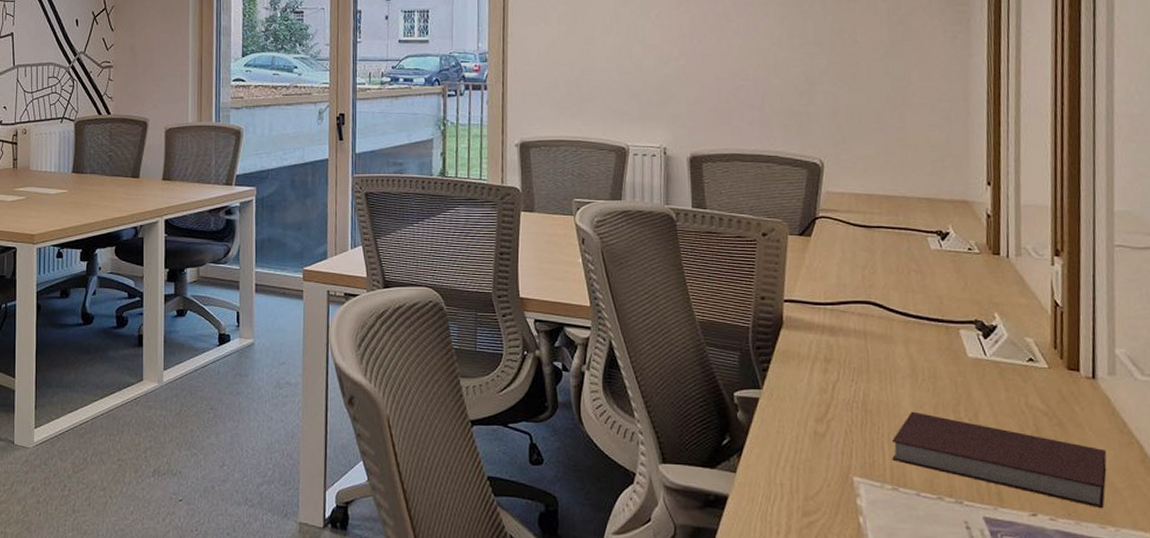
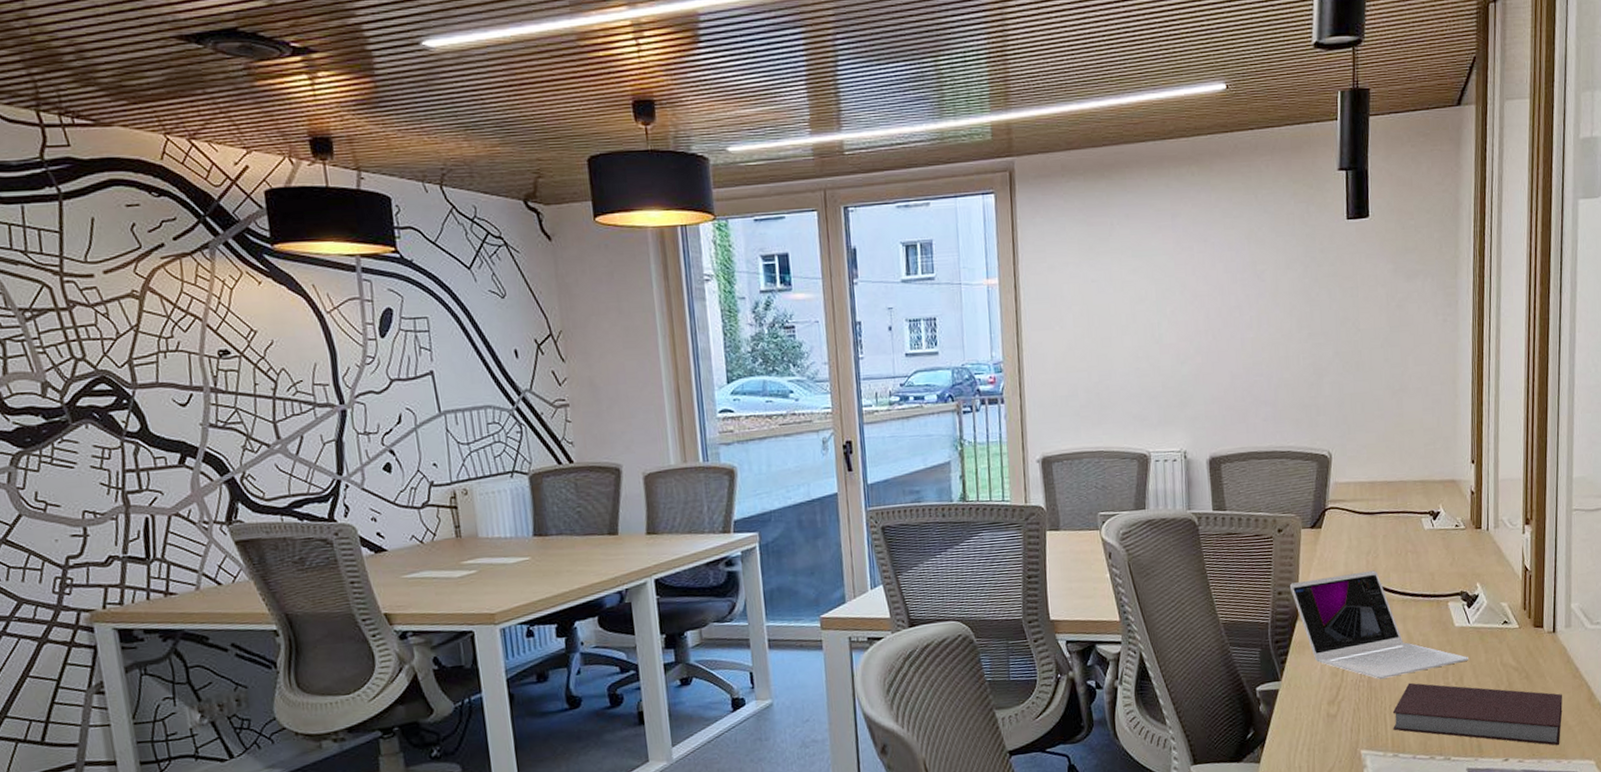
laptop: none [773,286,985,403] -> present [1289,570,1468,679]

